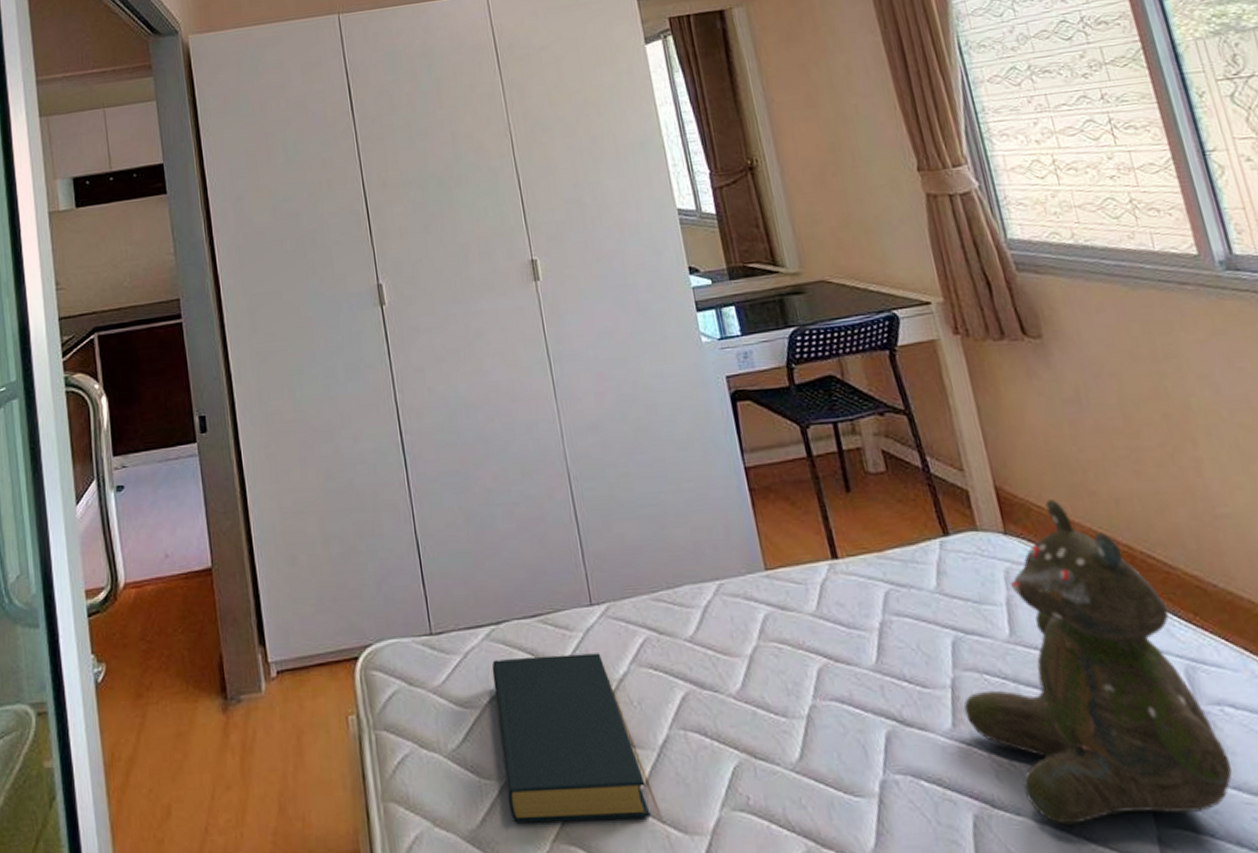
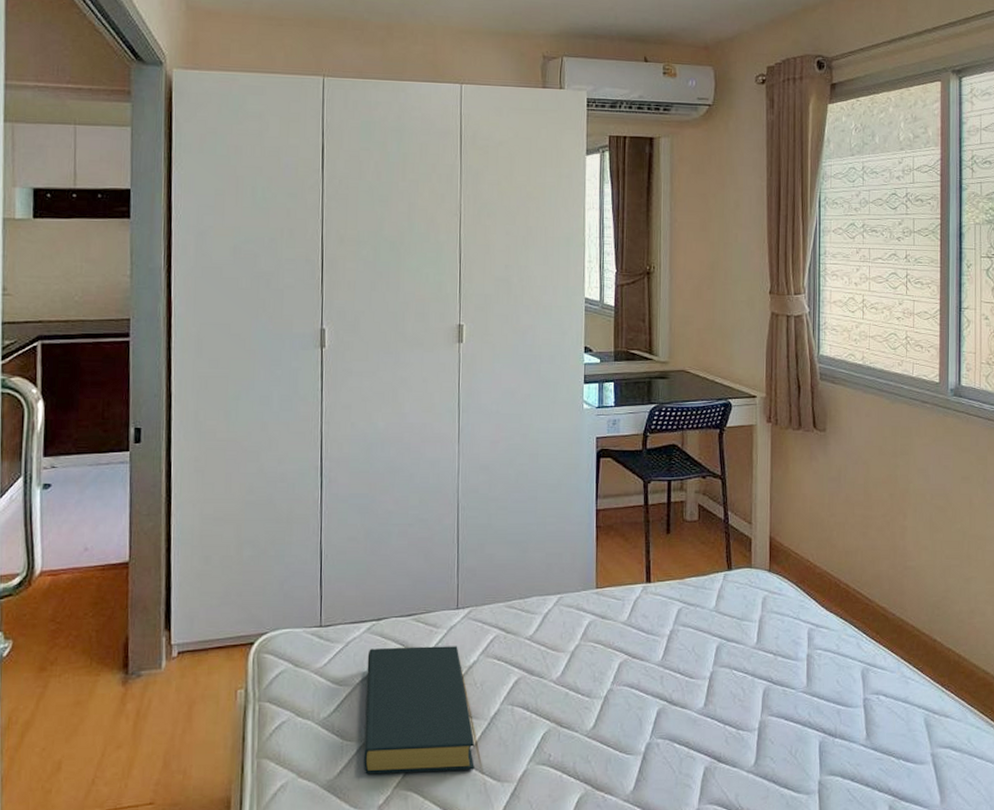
teddy bear: present [963,499,1232,825] -> none [714,549,874,774]

